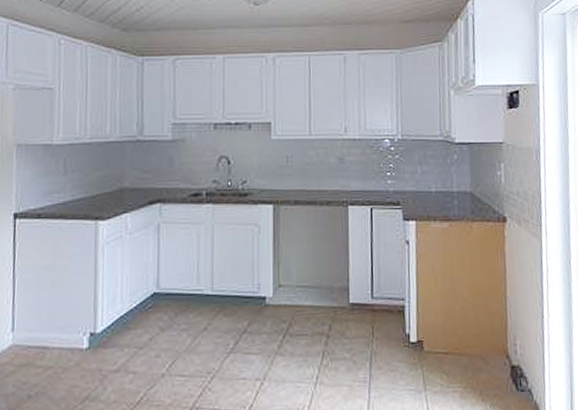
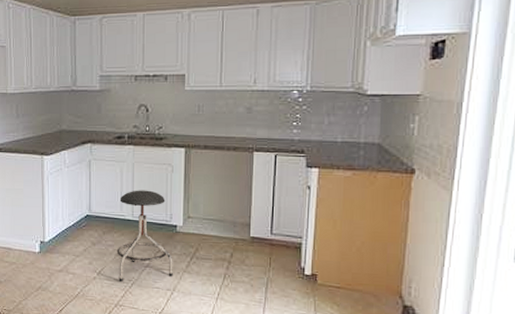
stool: none [192,256,263,376] -> present [116,190,173,282]

